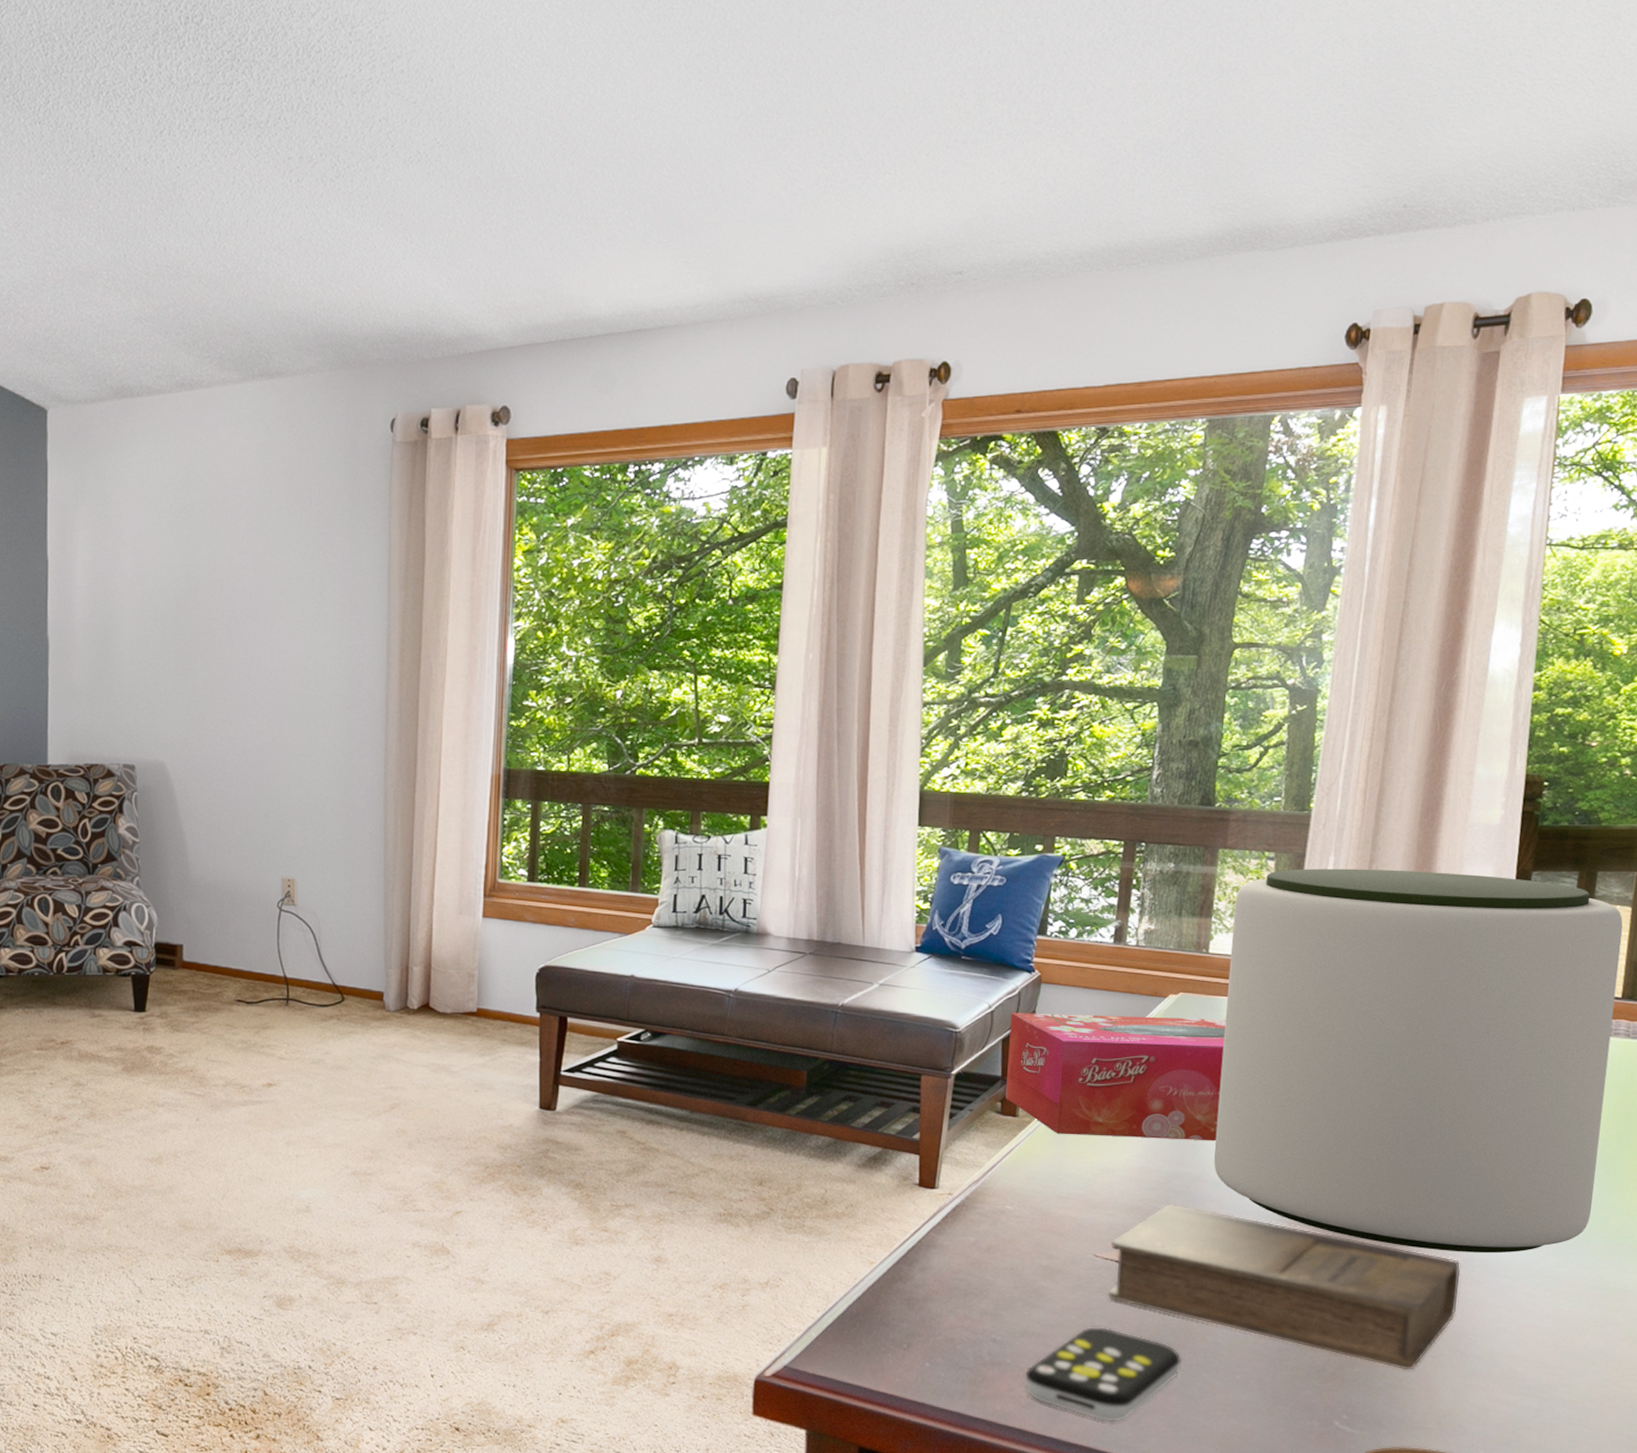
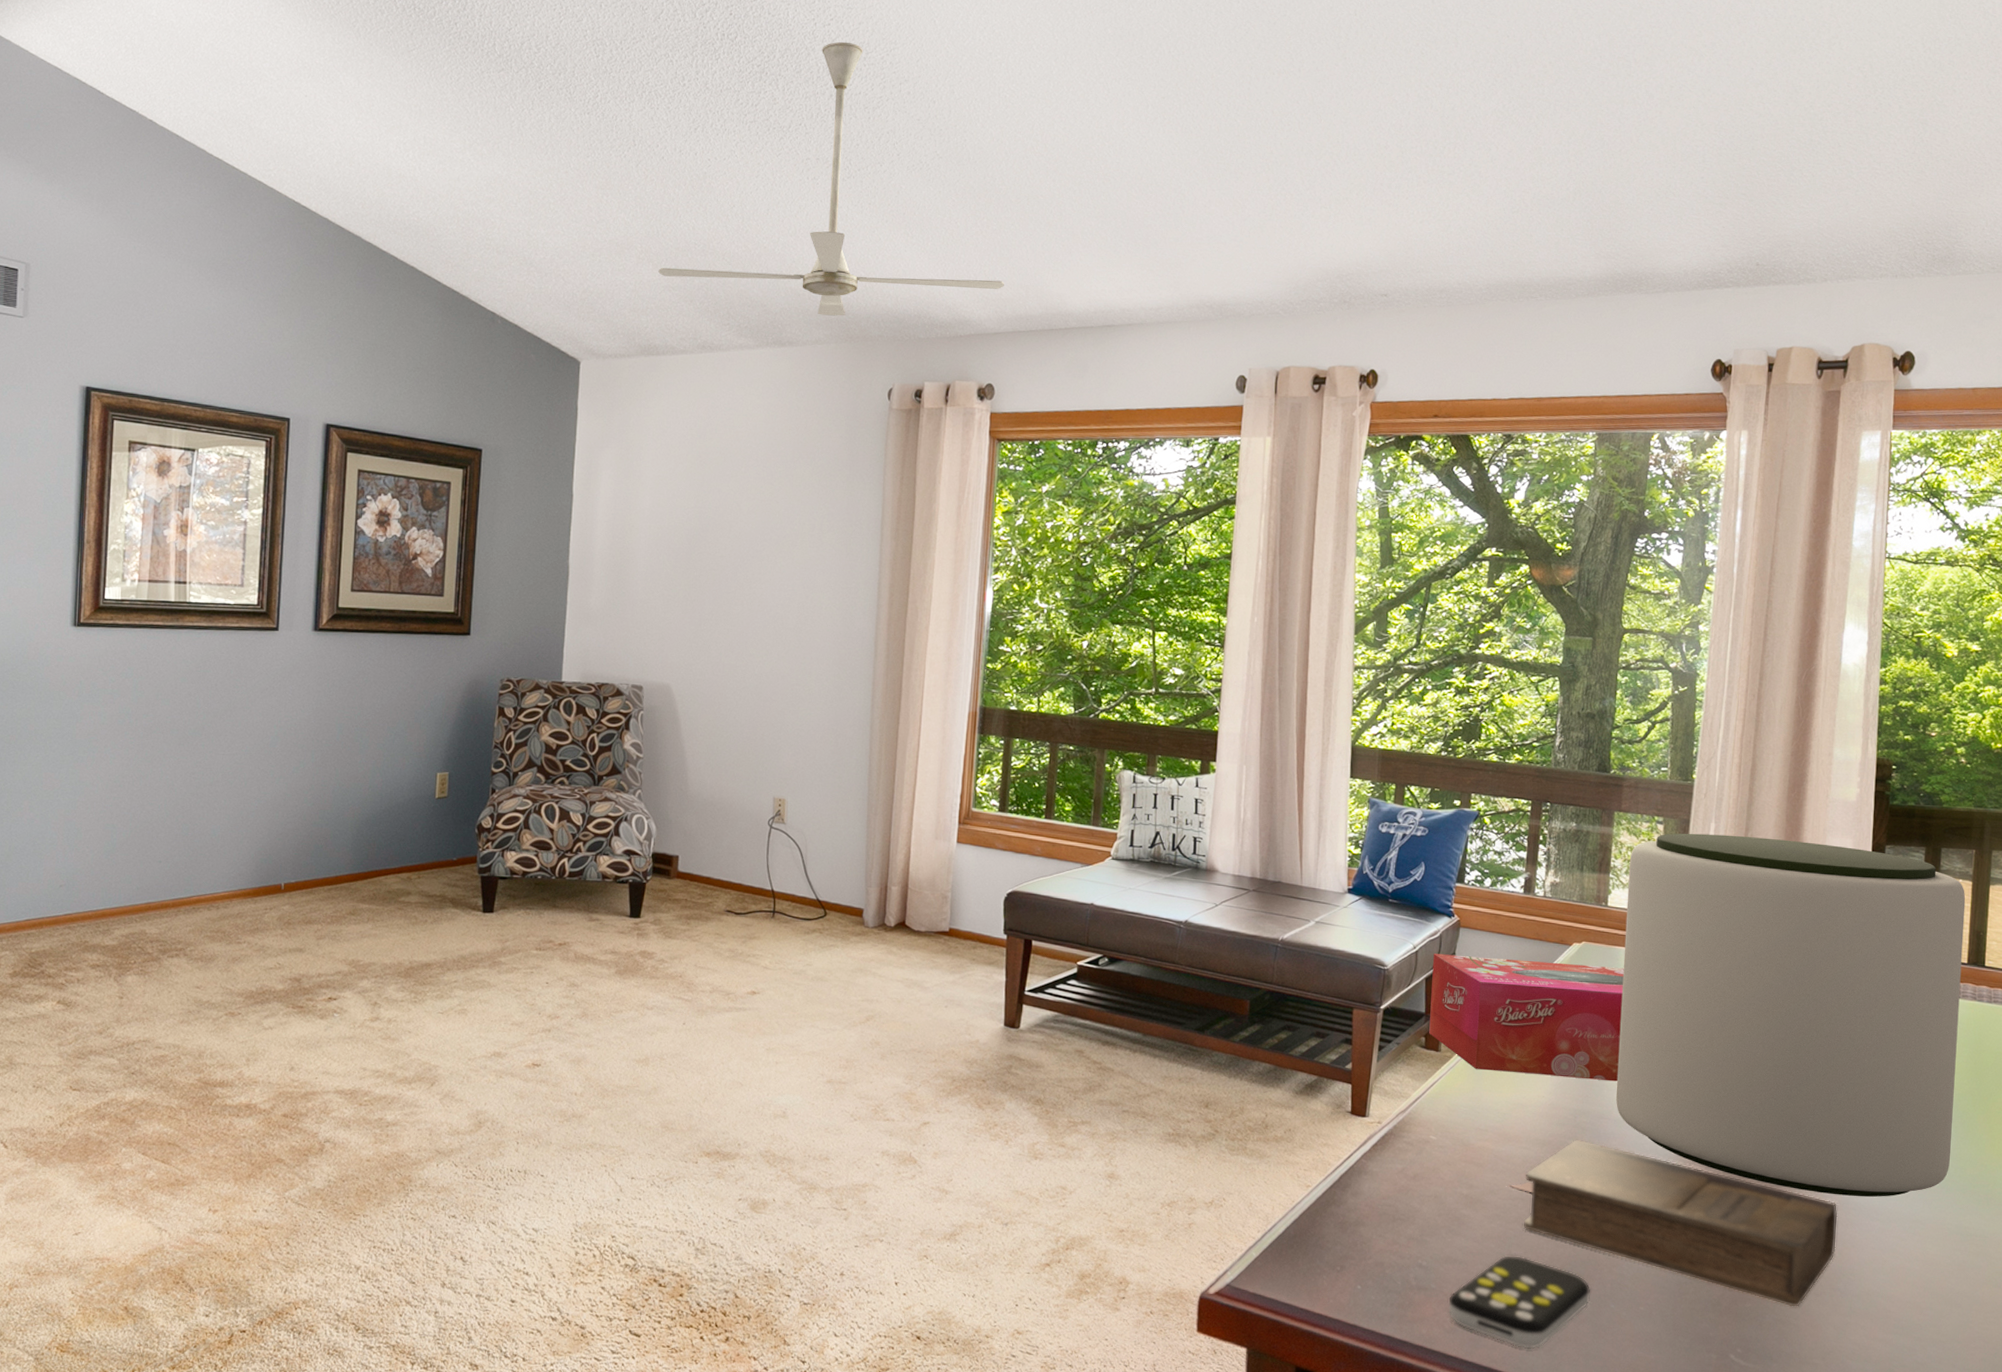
ceiling fan: none [128,15,518,340] -> present [658,41,1004,316]

